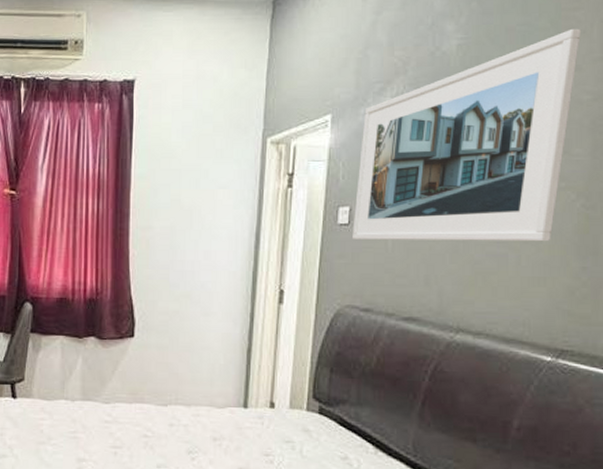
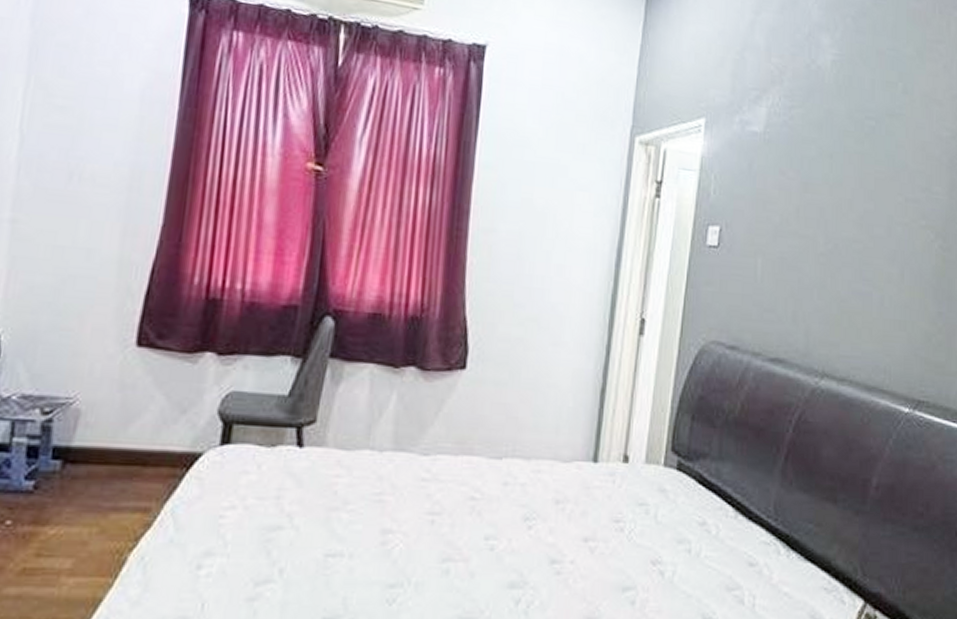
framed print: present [351,28,581,242] -> none [720,61,942,283]

